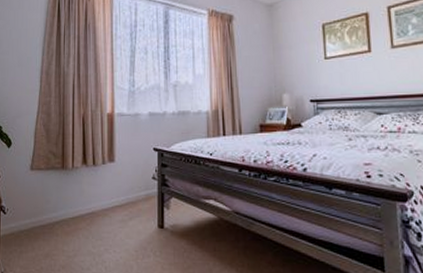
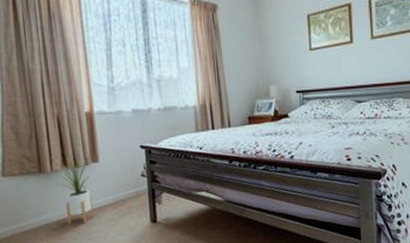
house plant: none [75,147,111,223] -> present [53,147,96,225]

